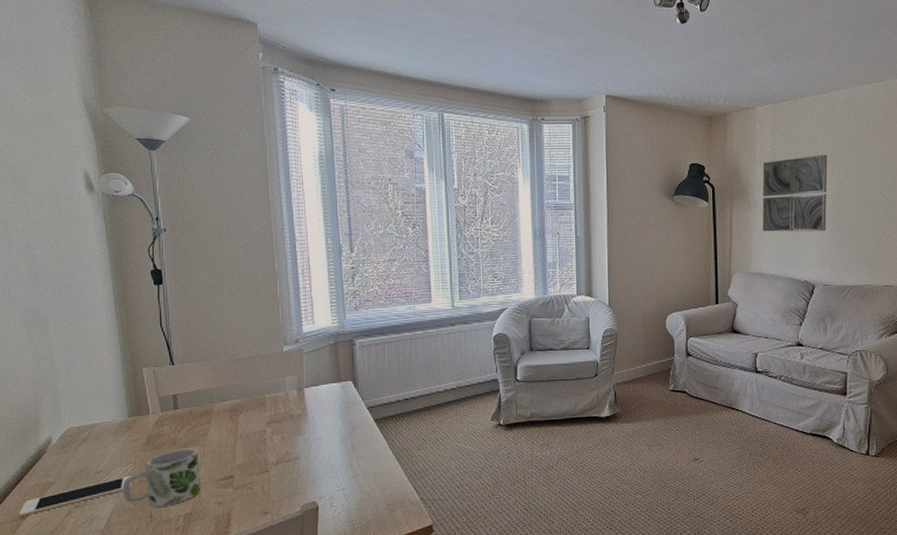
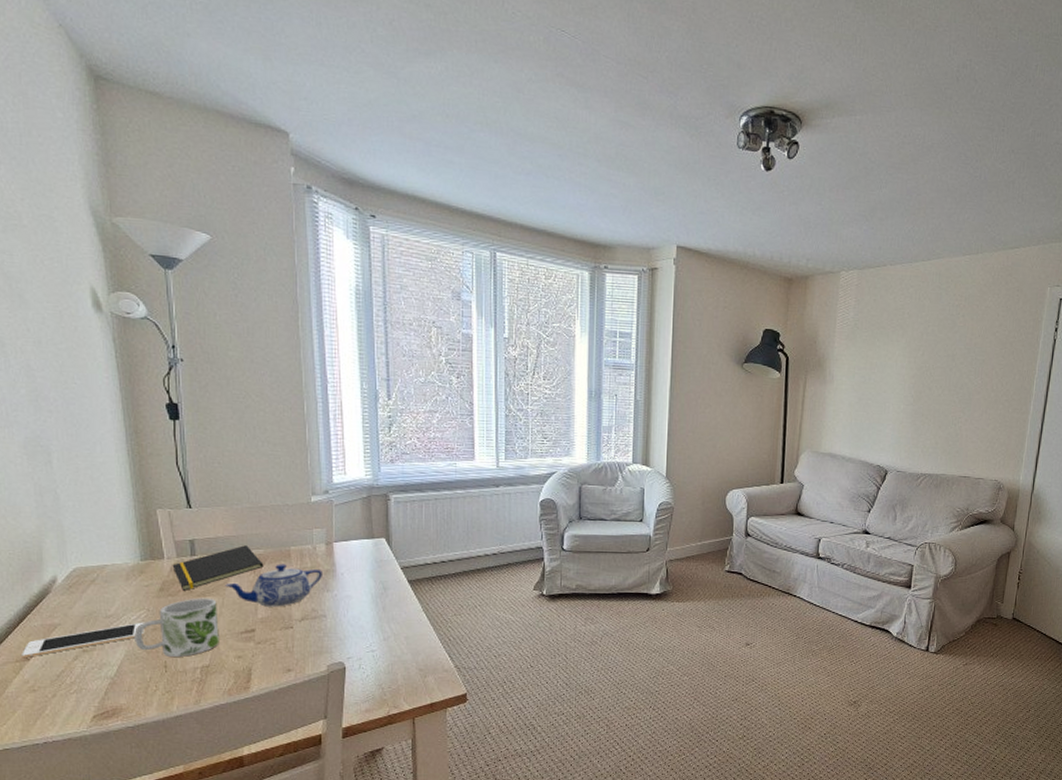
notepad: none [157,396,241,443] -> present [172,545,264,591]
teapot: none [205,411,295,453] -> present [225,564,322,607]
wall art: present [762,154,828,232] -> none [837,330,914,413]

